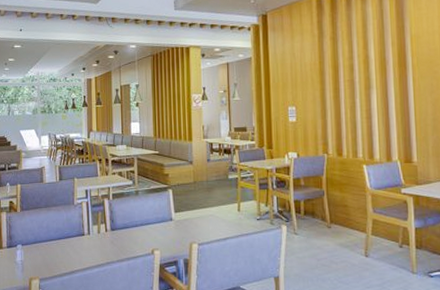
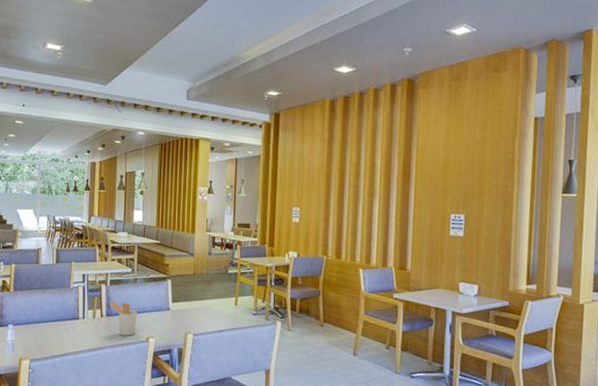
utensil holder: none [113,215,141,250] -> present [109,302,138,336]

